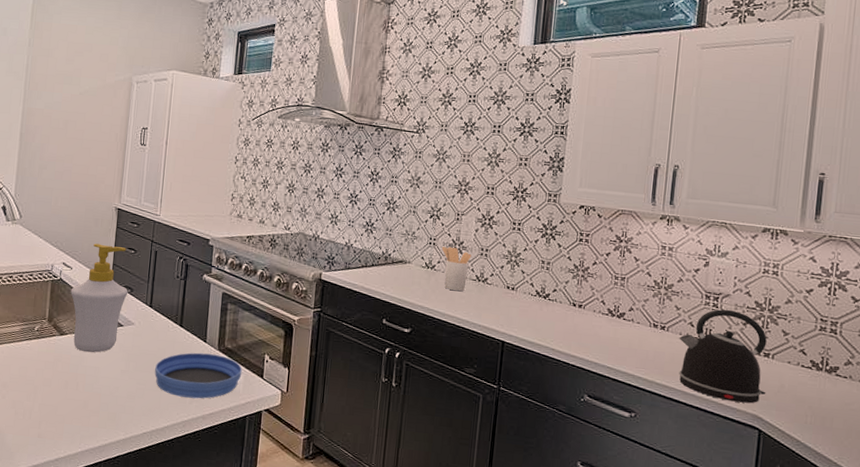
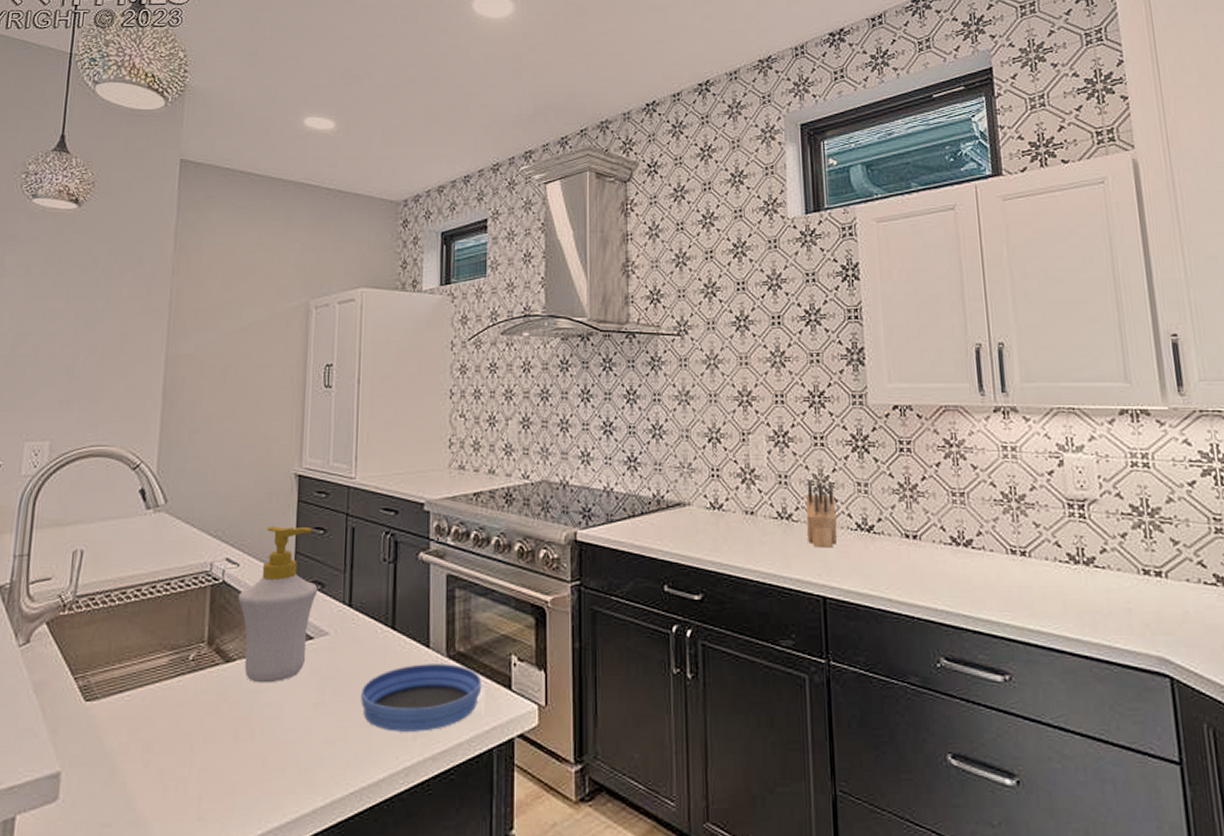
utensil holder: present [441,246,472,292] -> none [728,477,768,536]
knife block: none [496,256,523,307] -> present [806,481,838,548]
kettle: present [679,309,767,404] -> none [1045,519,1169,642]

